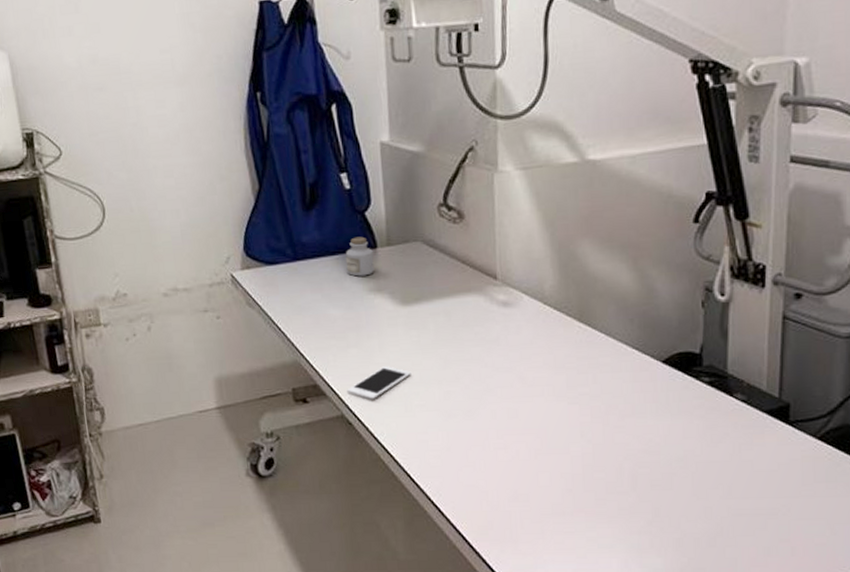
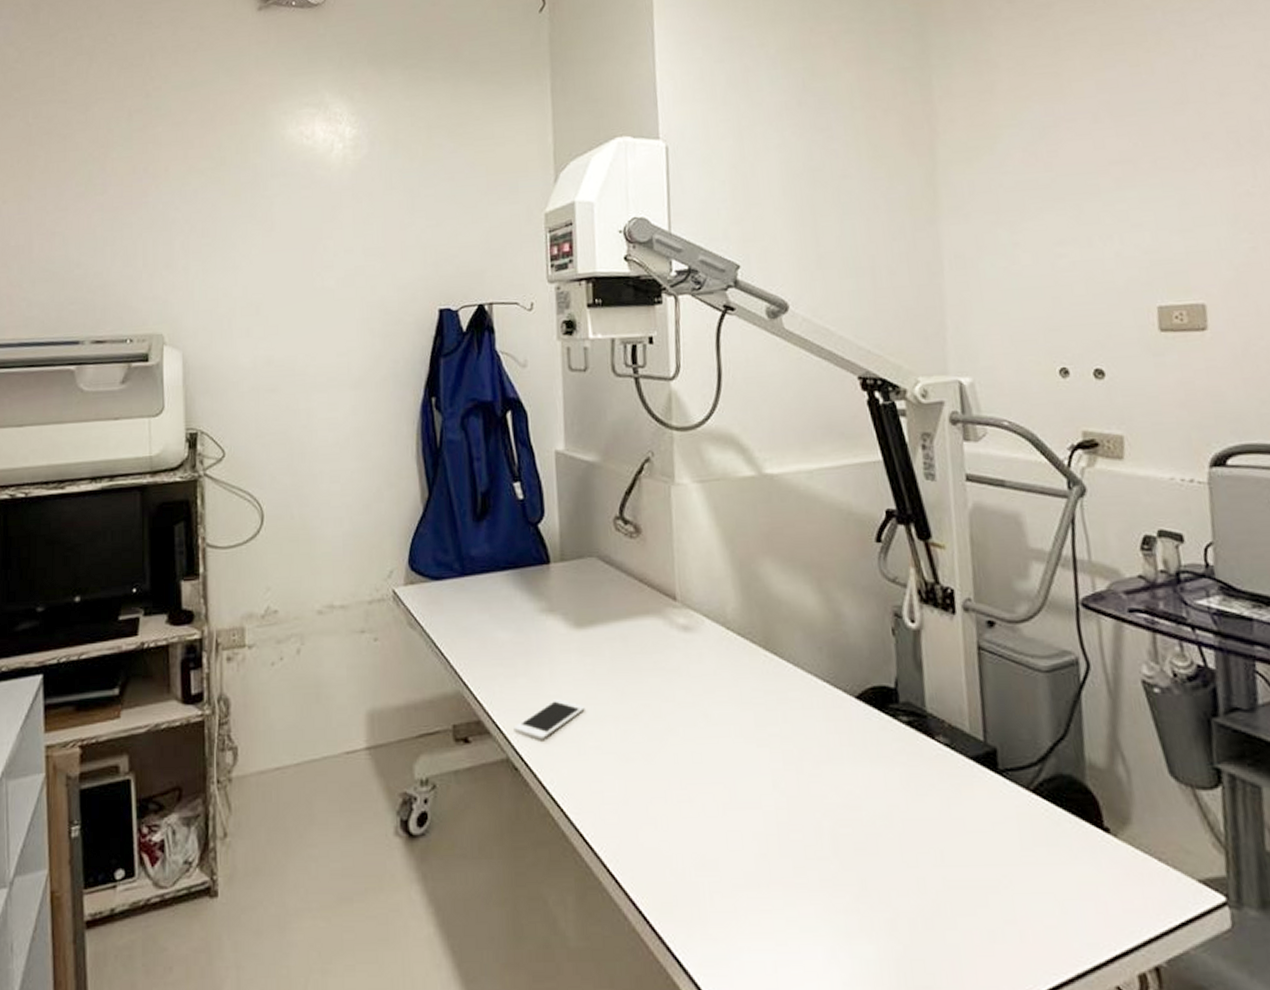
jar: present [345,236,374,277] -> none [516,550,547,595]

